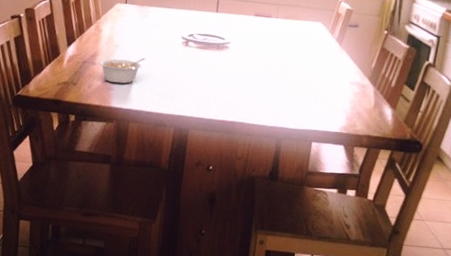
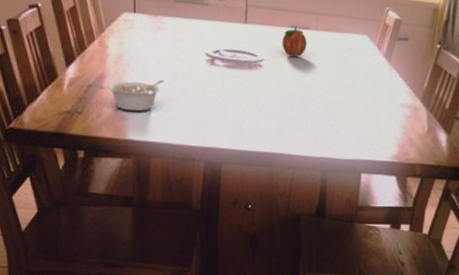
fruit: none [247,14,269,40] -> present [282,26,307,57]

